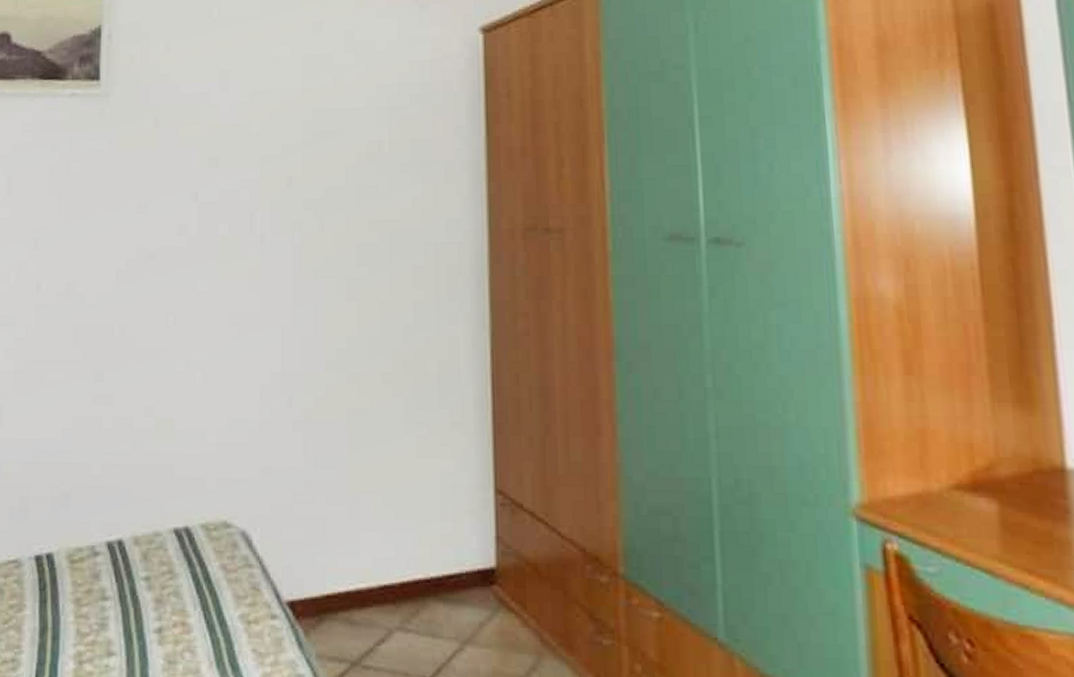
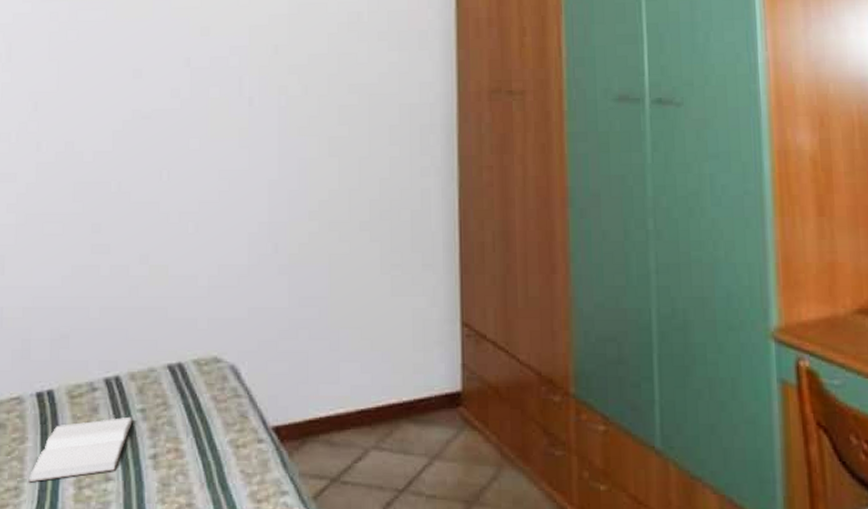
book: none [26,585,137,655] -> present [28,416,133,483]

